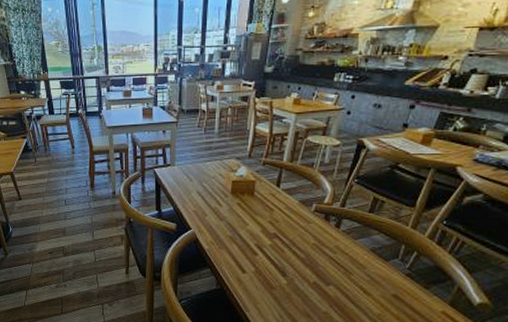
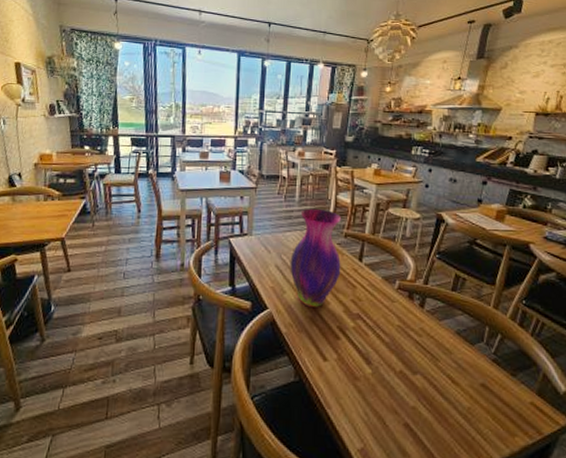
vase: none [210,139,261,228] -> present [290,208,342,307]

